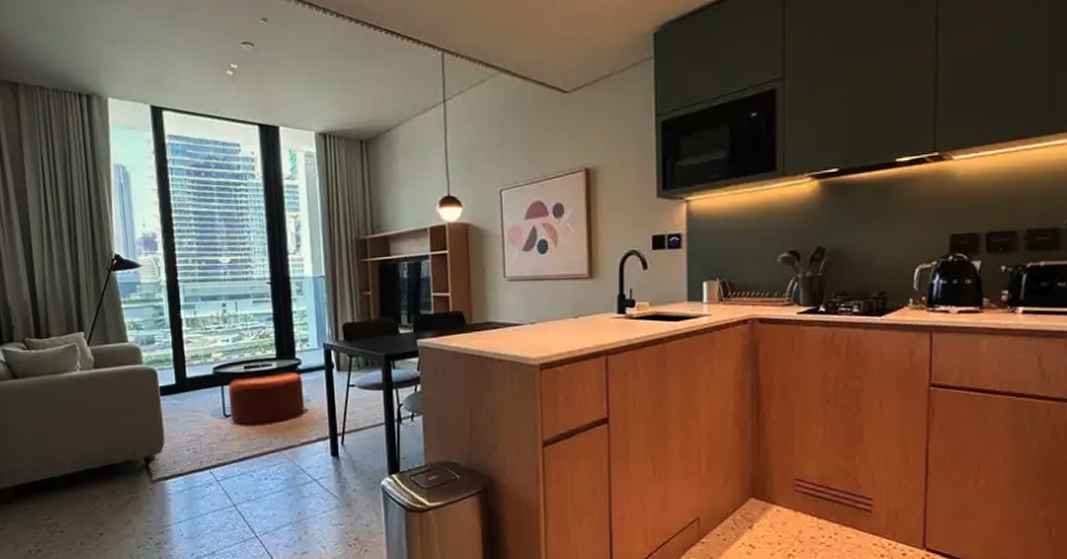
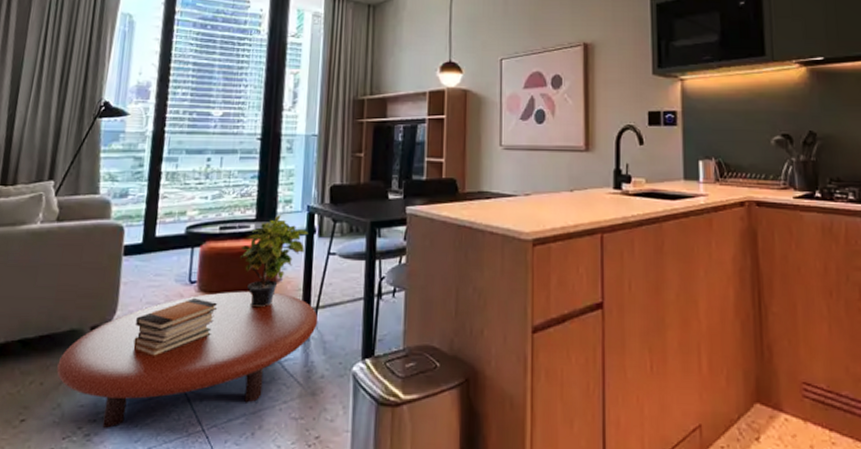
coffee table: none [121,421,346,539] -> present [57,291,318,430]
book stack: none [183,430,254,480] -> present [133,298,218,358]
potted plant: none [266,353,327,436] -> present [239,215,308,308]

